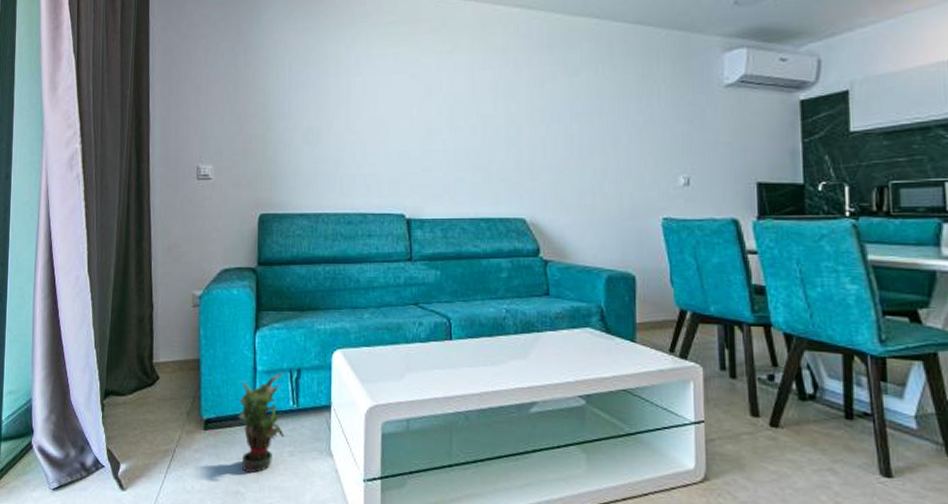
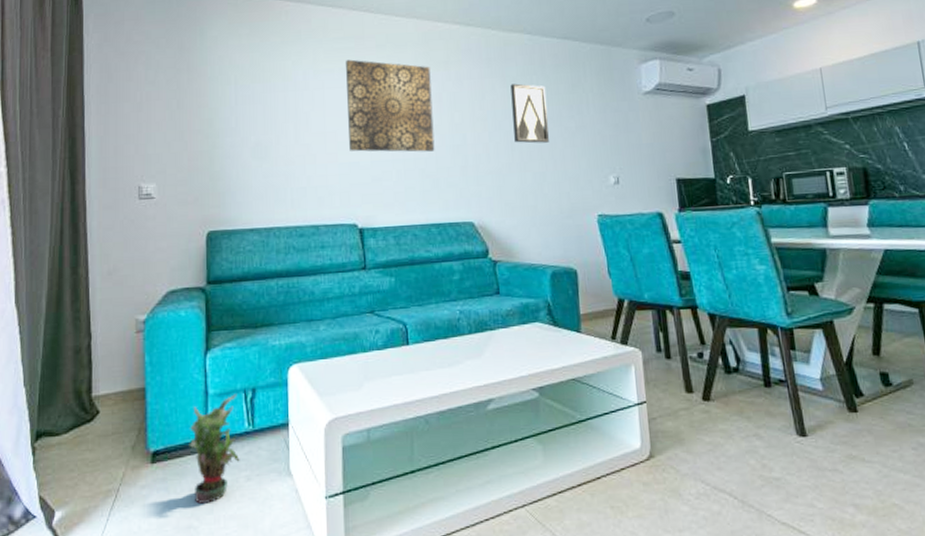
wall art: none [400,44,488,143] -> present [346,59,435,152]
wall art: none [573,72,613,138] -> present [510,83,549,144]

